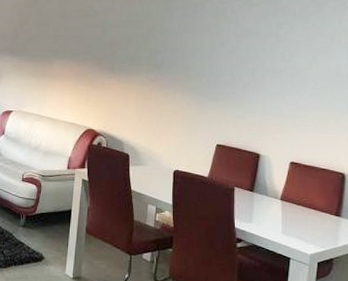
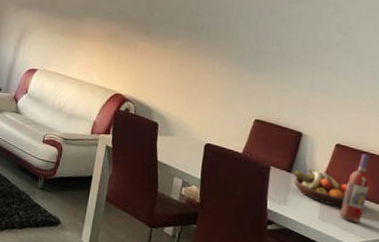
fruit bowl: none [255,187,305,221] -> present [293,169,349,207]
wine bottle: none [300,169,324,234] -> present [340,154,371,223]

